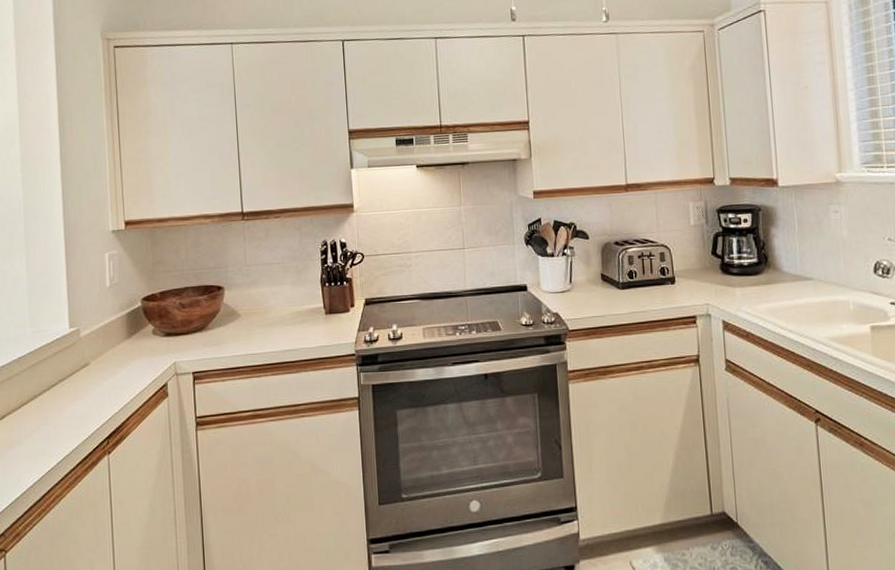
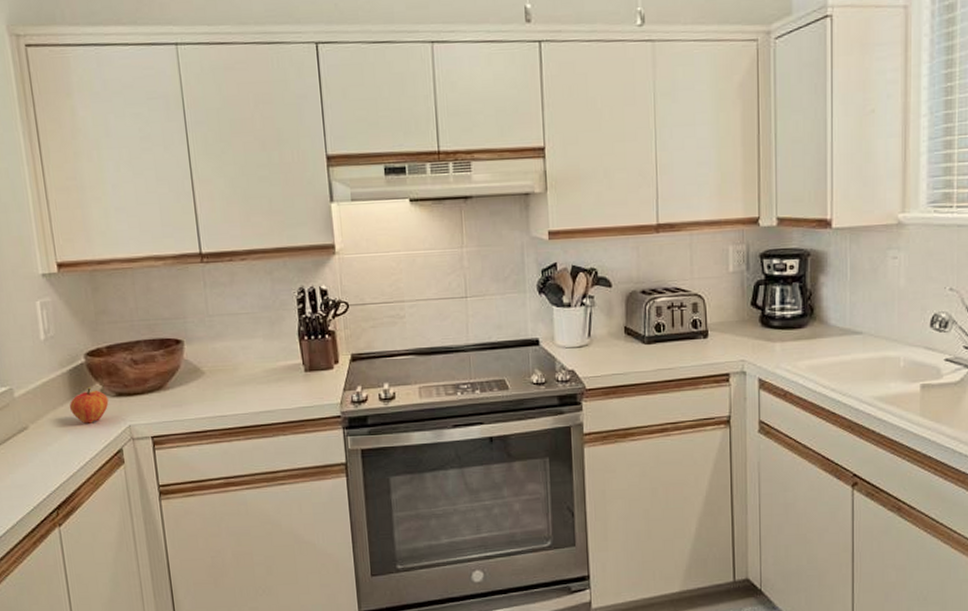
fruit: none [126,328,159,360] -> present [70,387,109,424]

